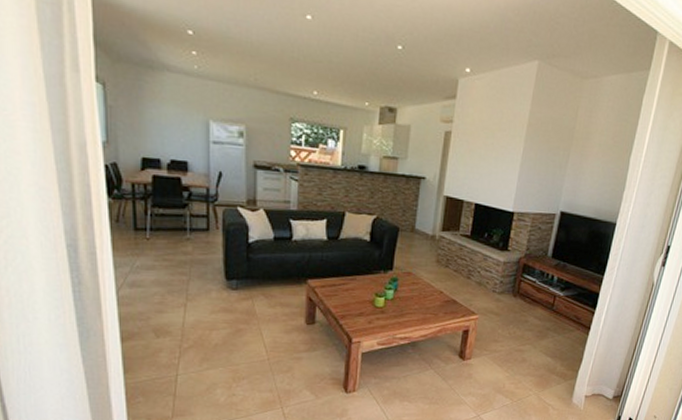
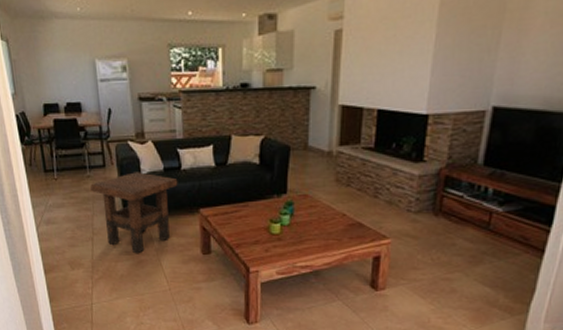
side table: none [189,238,288,323] -> present [90,172,178,254]

